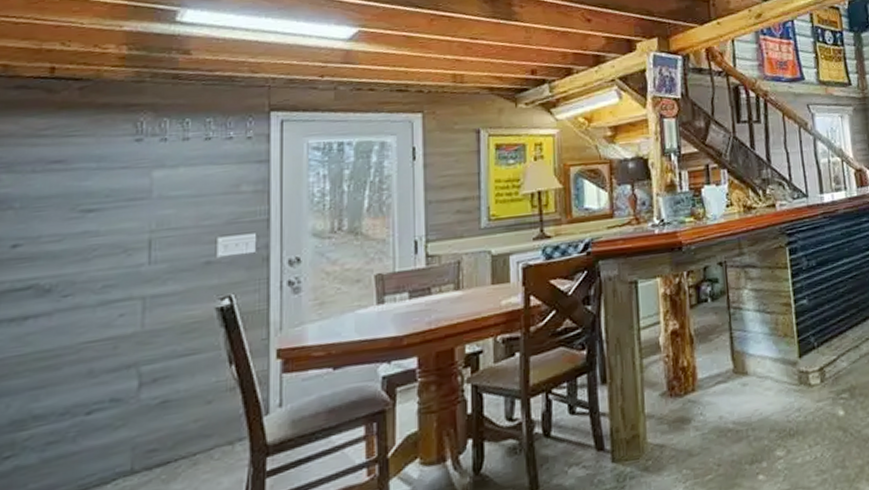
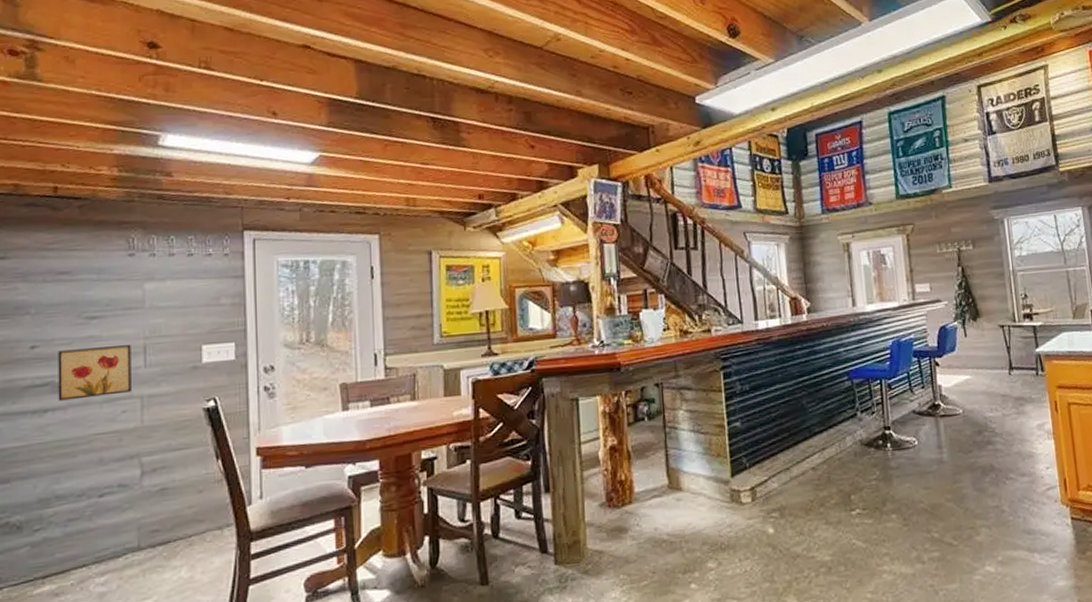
wall art: none [42,240,134,306] -> present [58,345,132,401]

